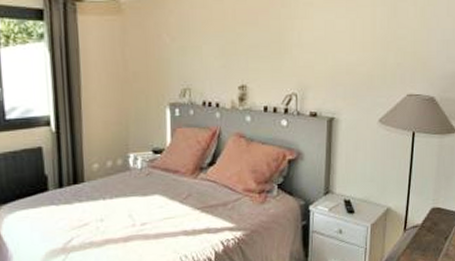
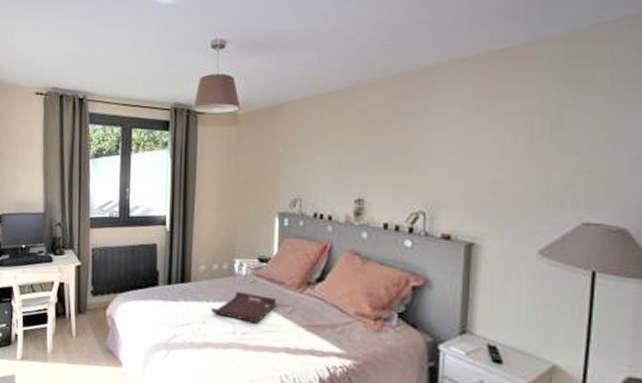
serving tray: none [108,184,172,213] -> present [211,291,276,324]

